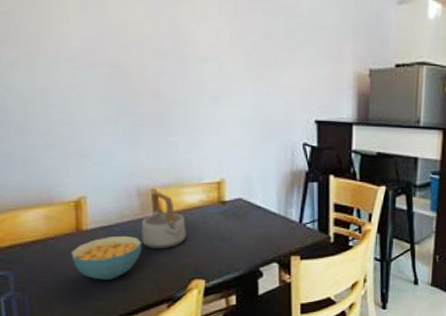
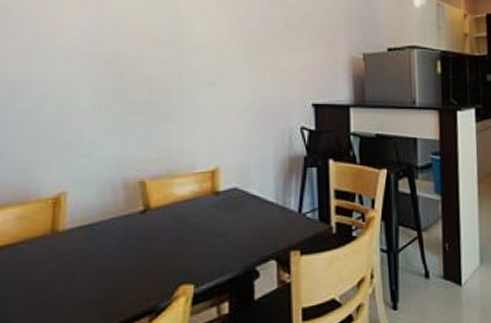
cereal bowl: present [70,235,142,280] -> none [41,235,125,291]
teapot: present [141,192,186,250] -> none [124,184,175,251]

